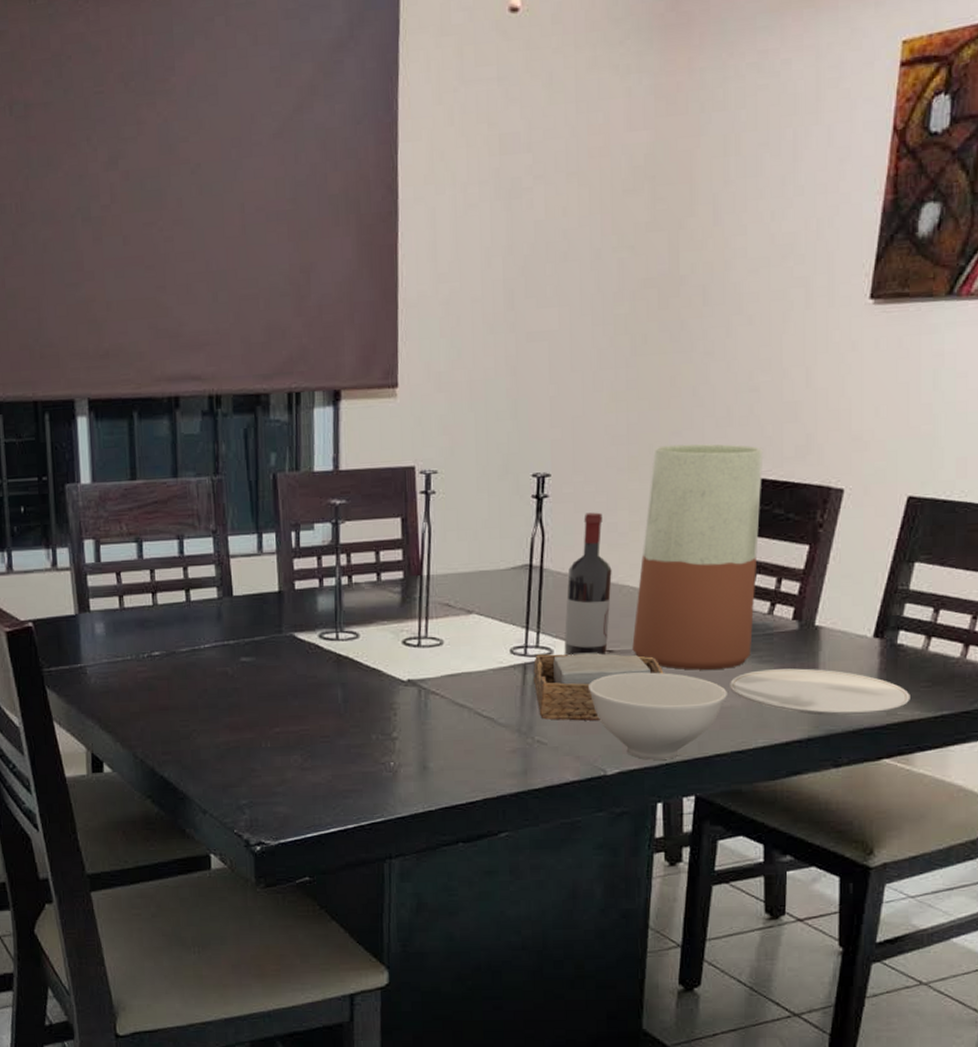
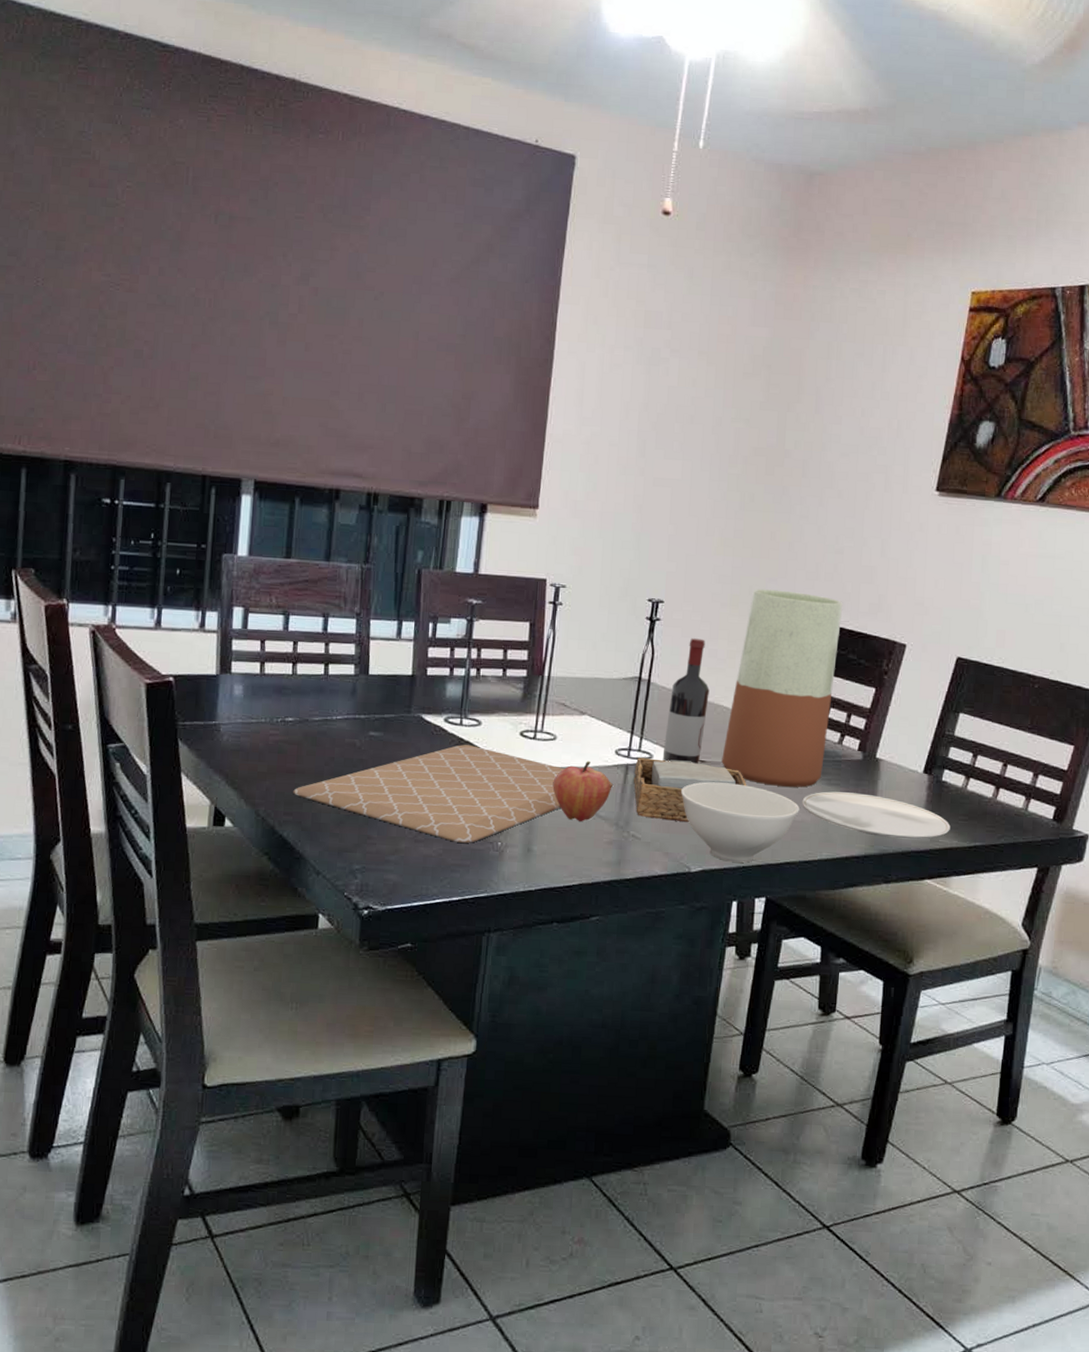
placemat: none [169,660,510,767] -> present [293,745,613,843]
fruit: none [444,664,509,731] -> present [552,760,611,821]

